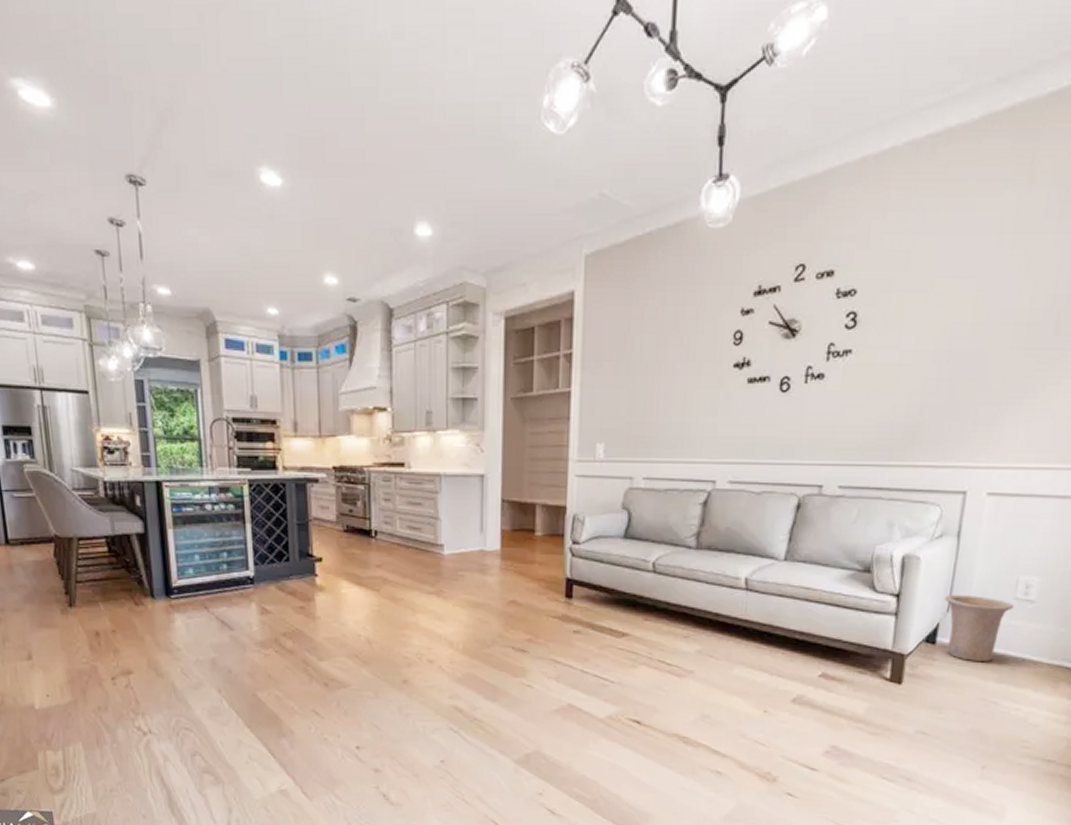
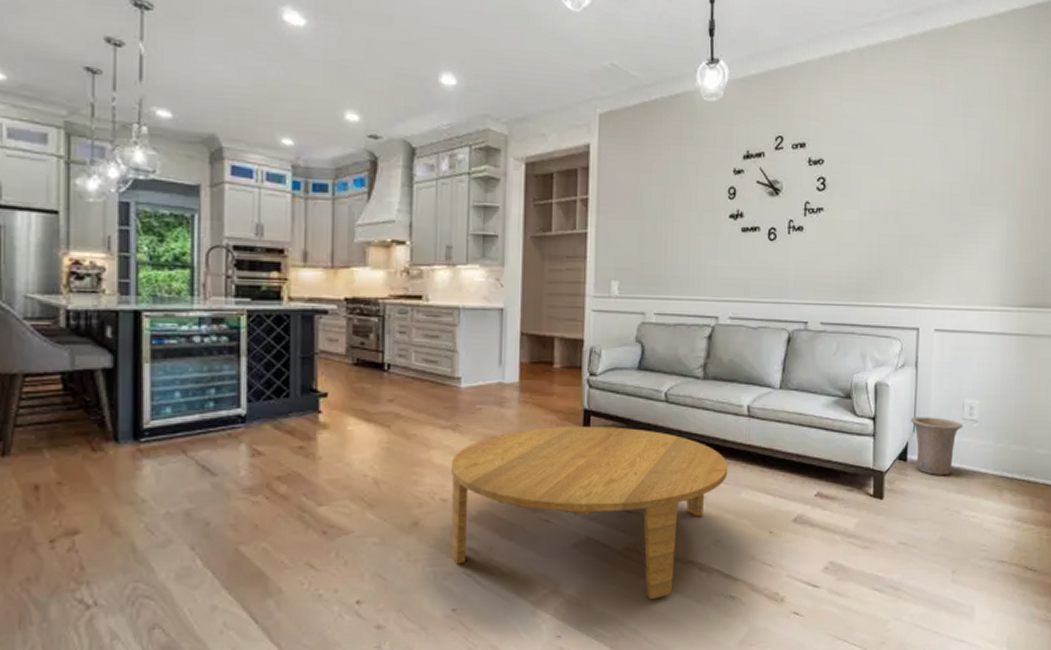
coffee table: none [436,595,721,768] -> present [450,427,728,600]

